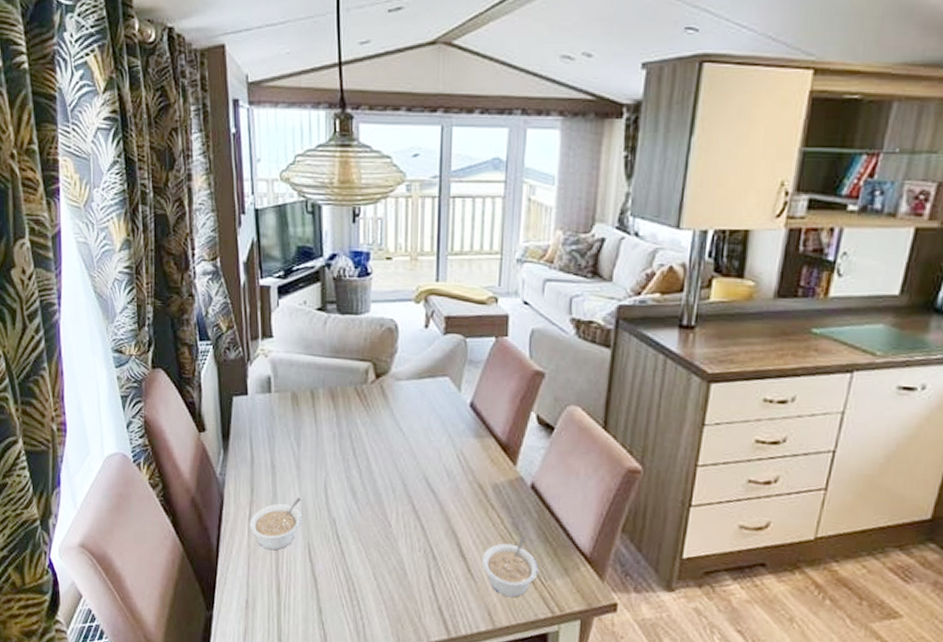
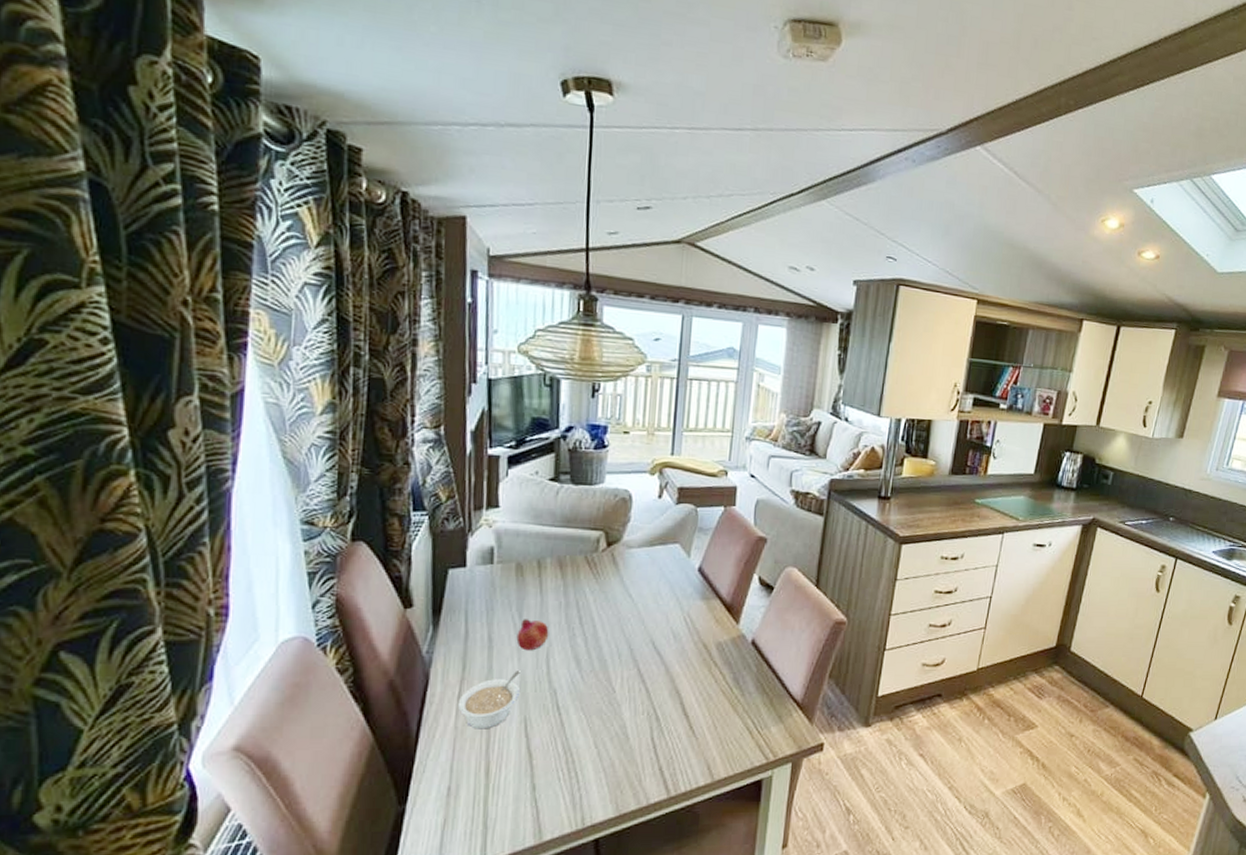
fruit: none [296,448,325,479] -> present [516,619,549,651]
legume: present [482,536,538,597] -> none [703,690,756,748]

